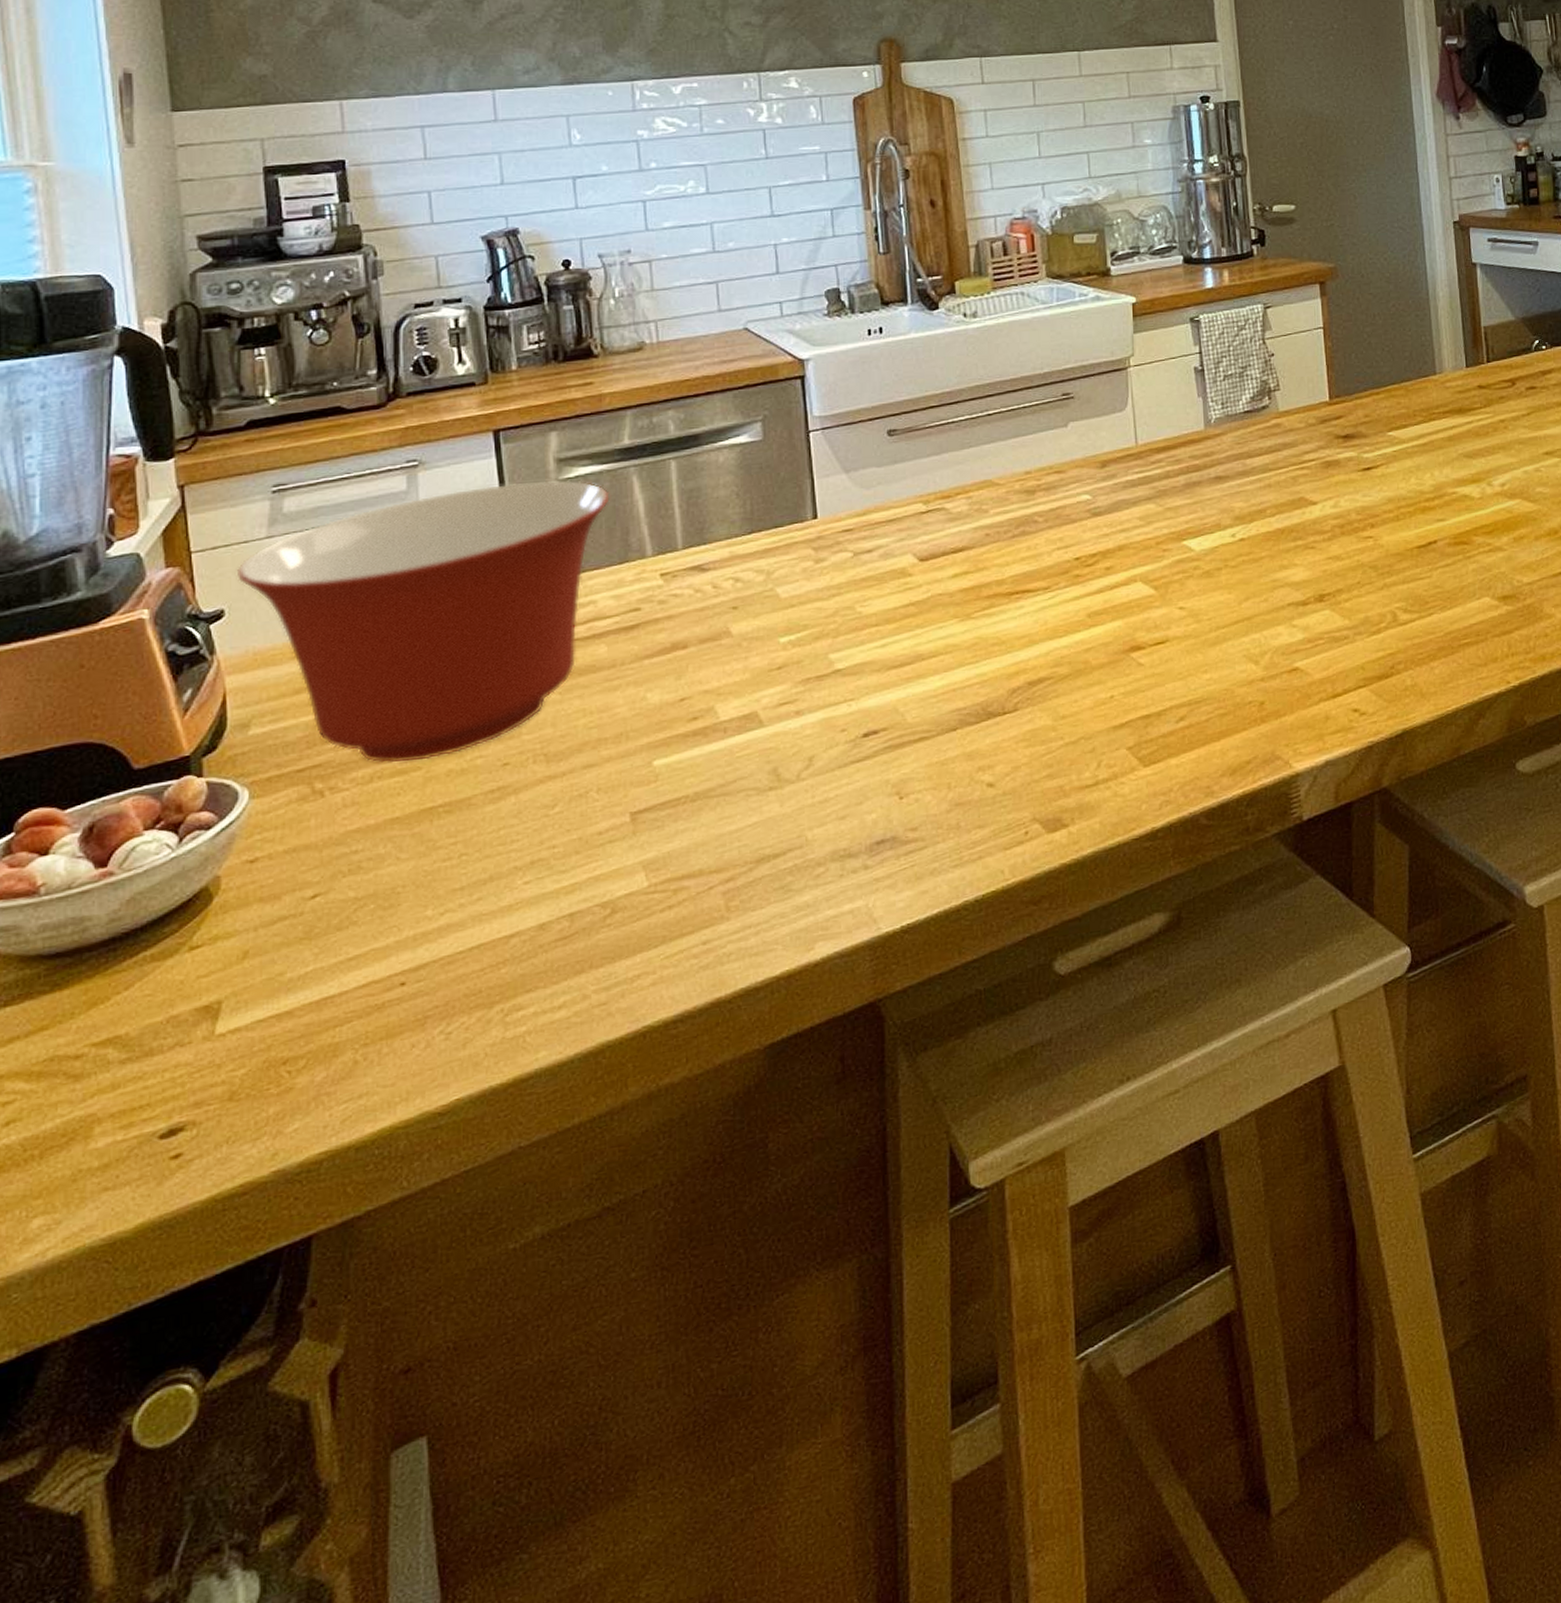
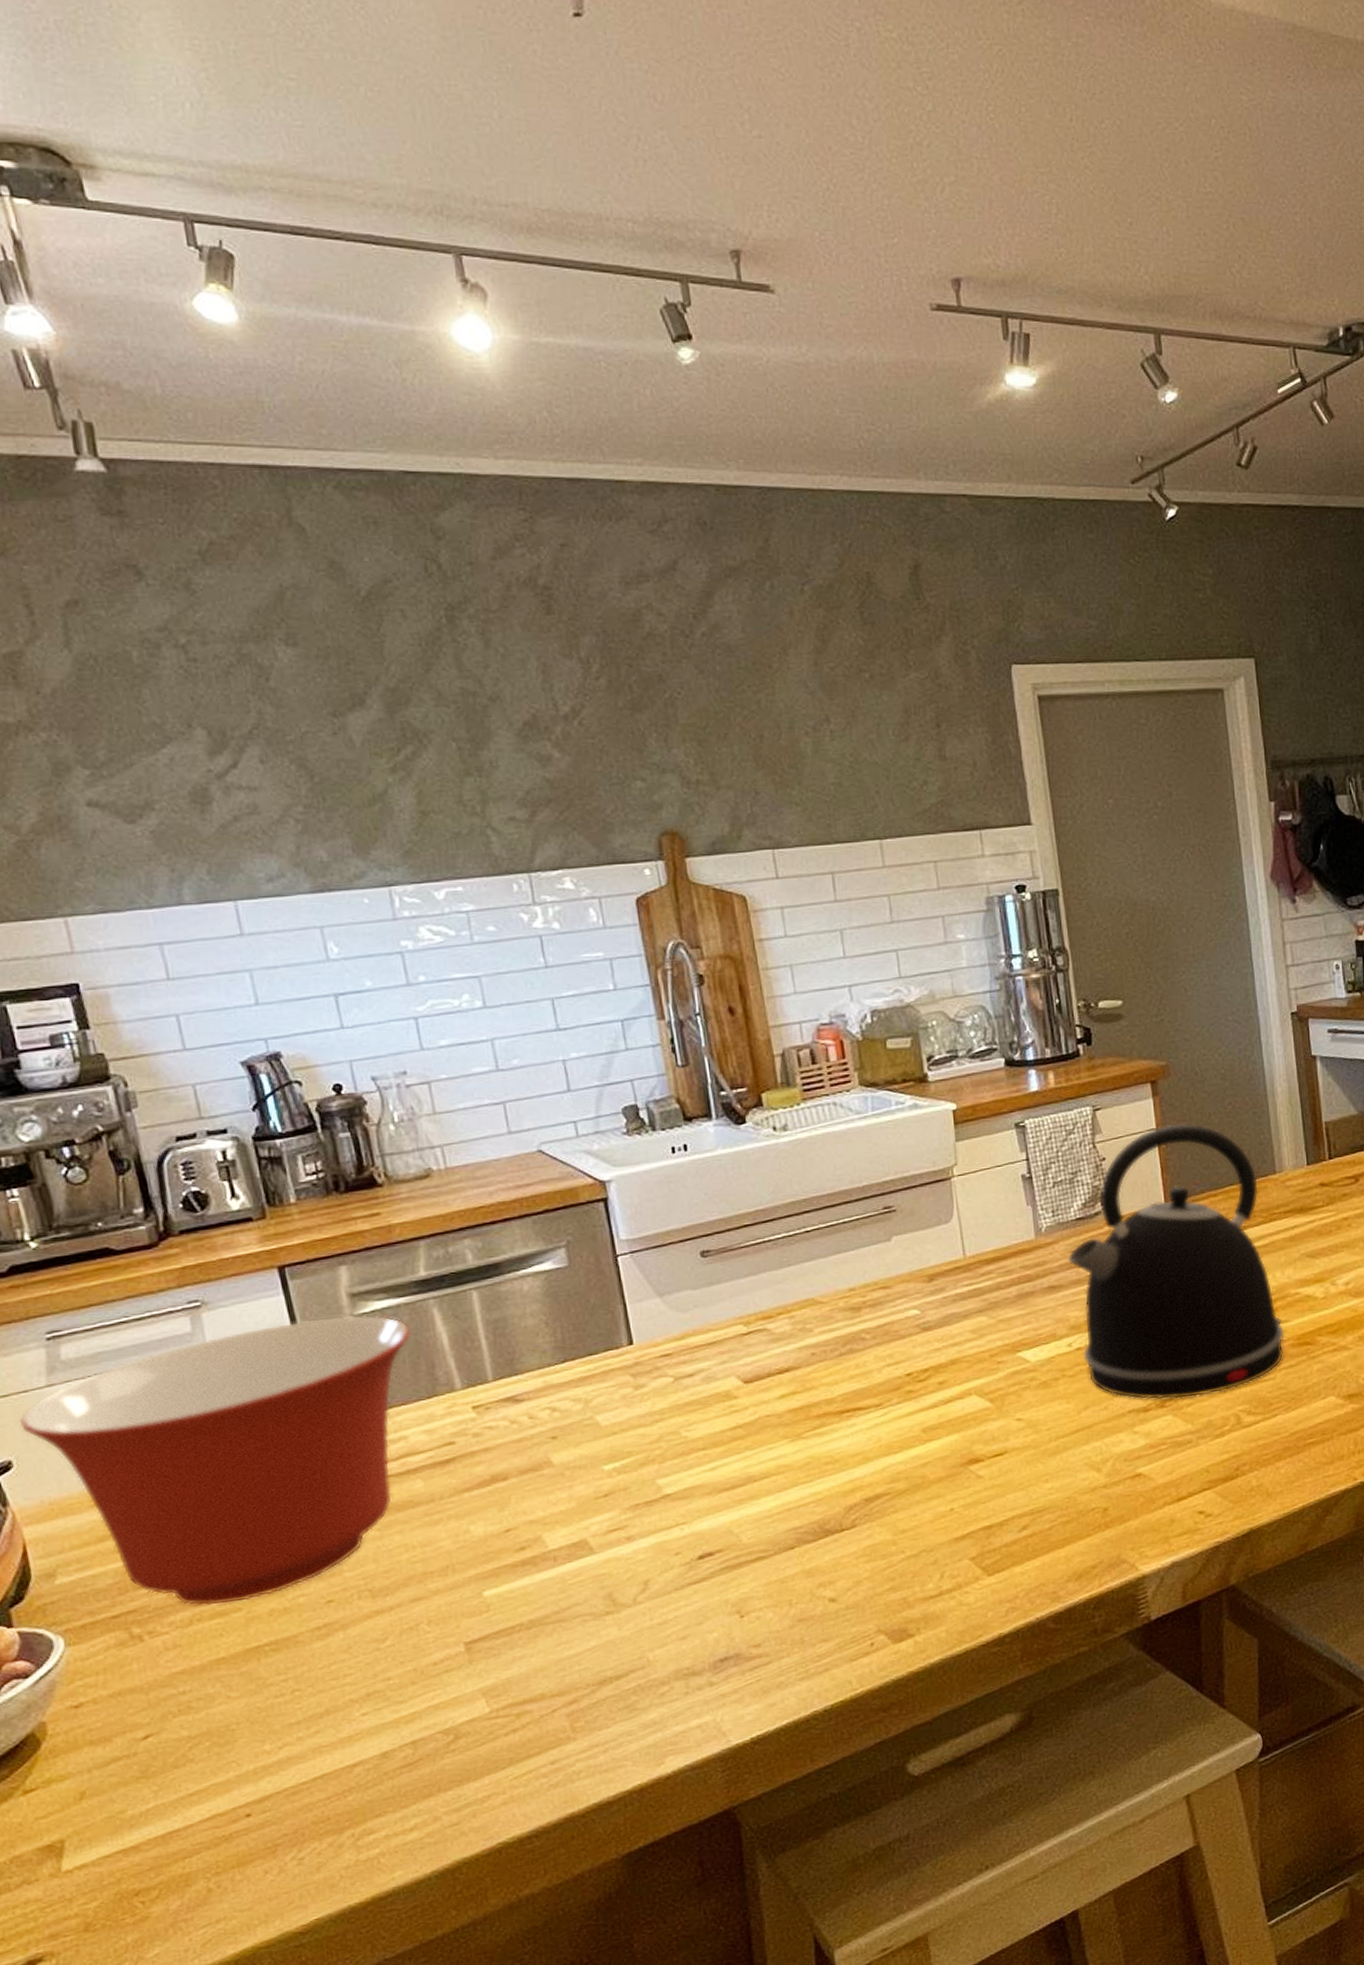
kettle: none [1235,323,1441,594] -> present [1067,1123,1284,1400]

